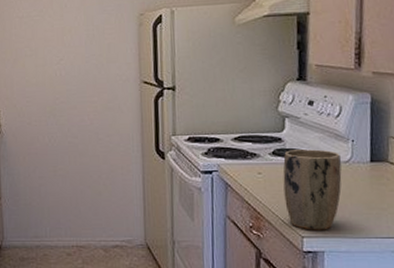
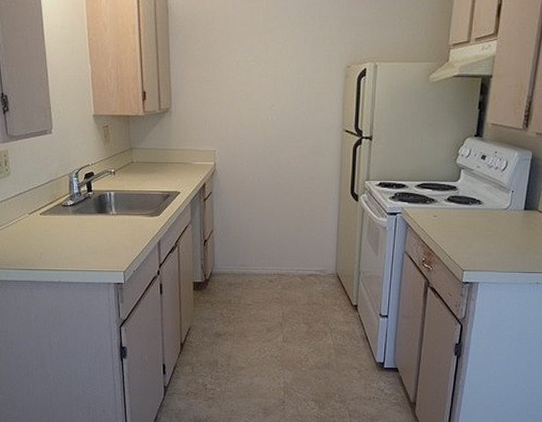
plant pot: present [283,149,342,230] -> none [453,197,501,265]

